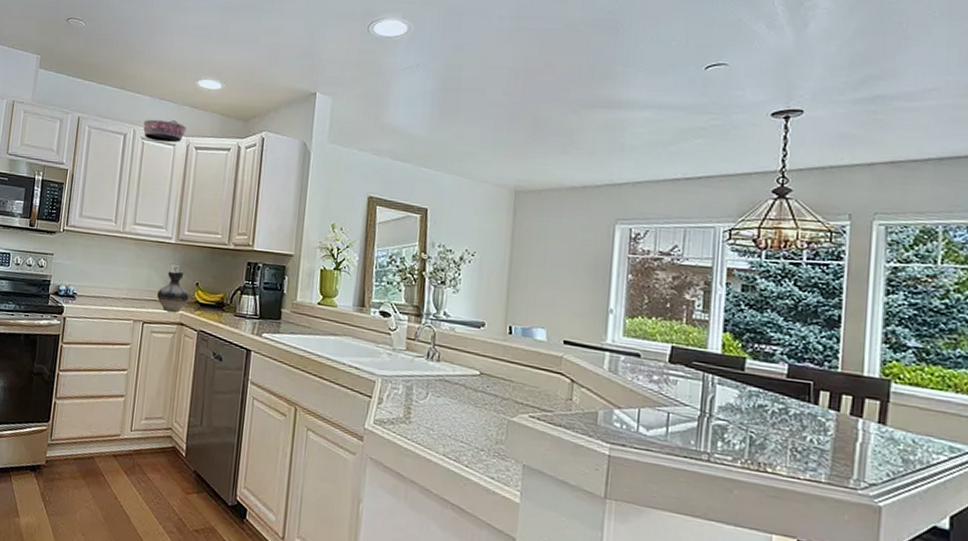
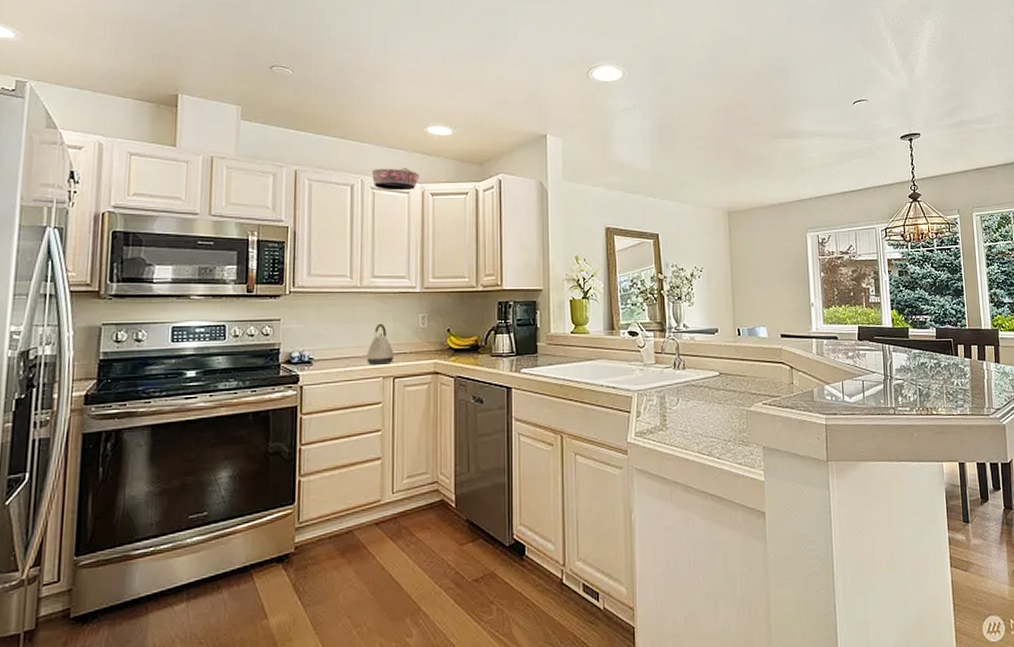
kettle: none [120,269,146,309] -> present [365,323,395,365]
ceramic jug: present [157,271,190,312] -> none [407,321,441,362]

